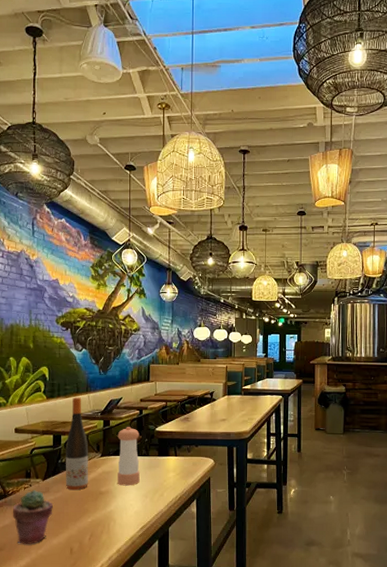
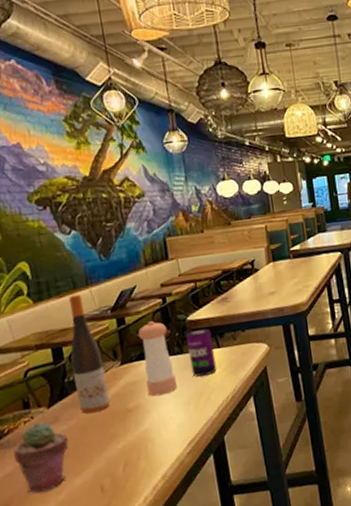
beverage can: none [152,439,172,477] -> present [185,328,218,377]

